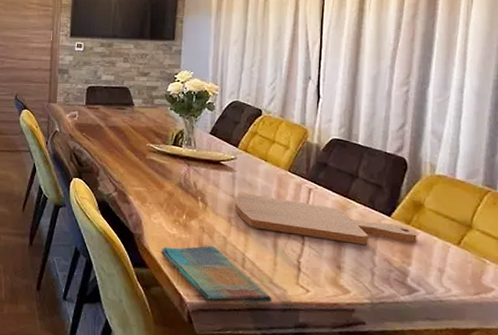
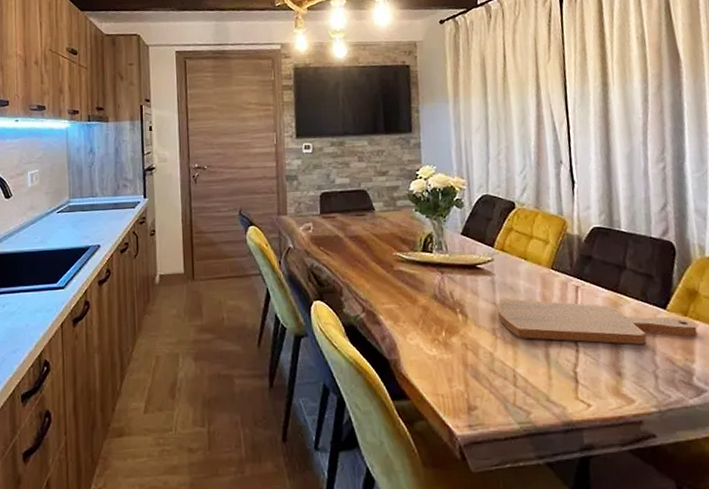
dish towel: present [160,245,272,304] -> none [421,364,552,434]

